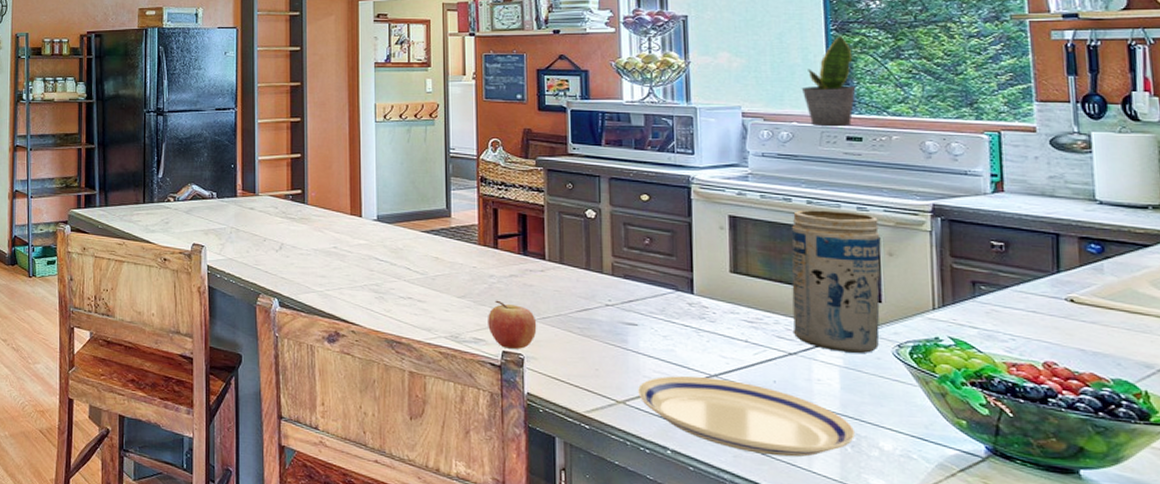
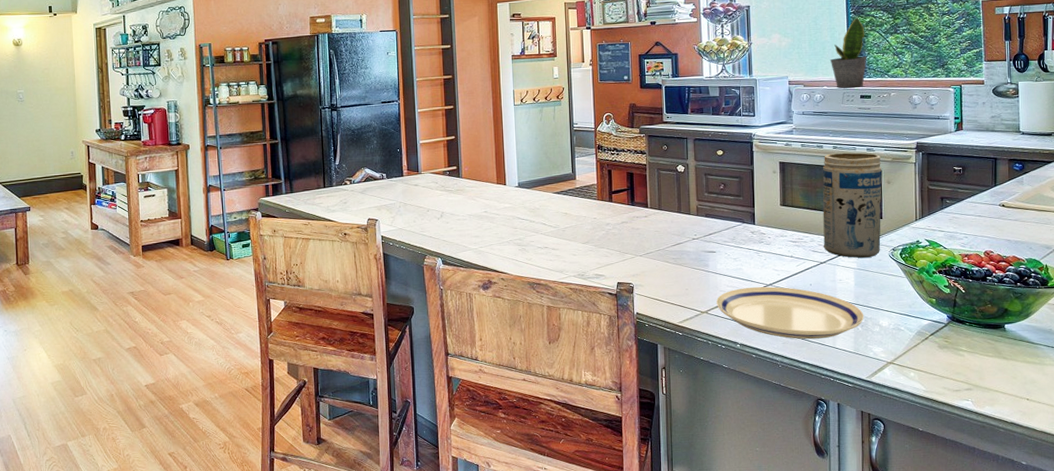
fruit: present [488,300,537,349] -> none [606,243,643,280]

